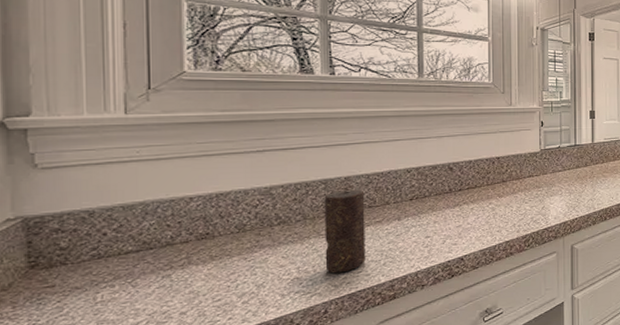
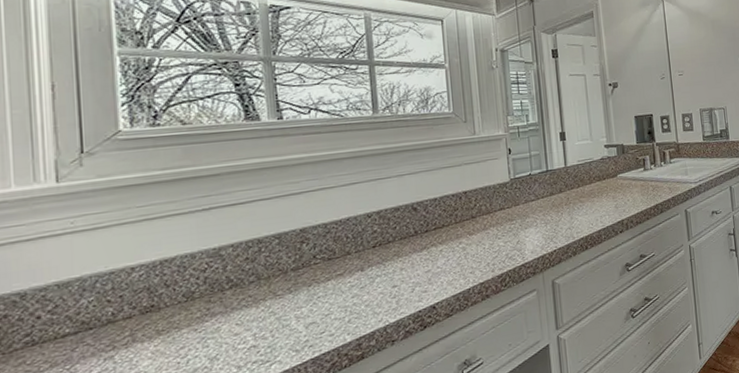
candle: present [324,189,366,274] -> none [279,241,329,337]

